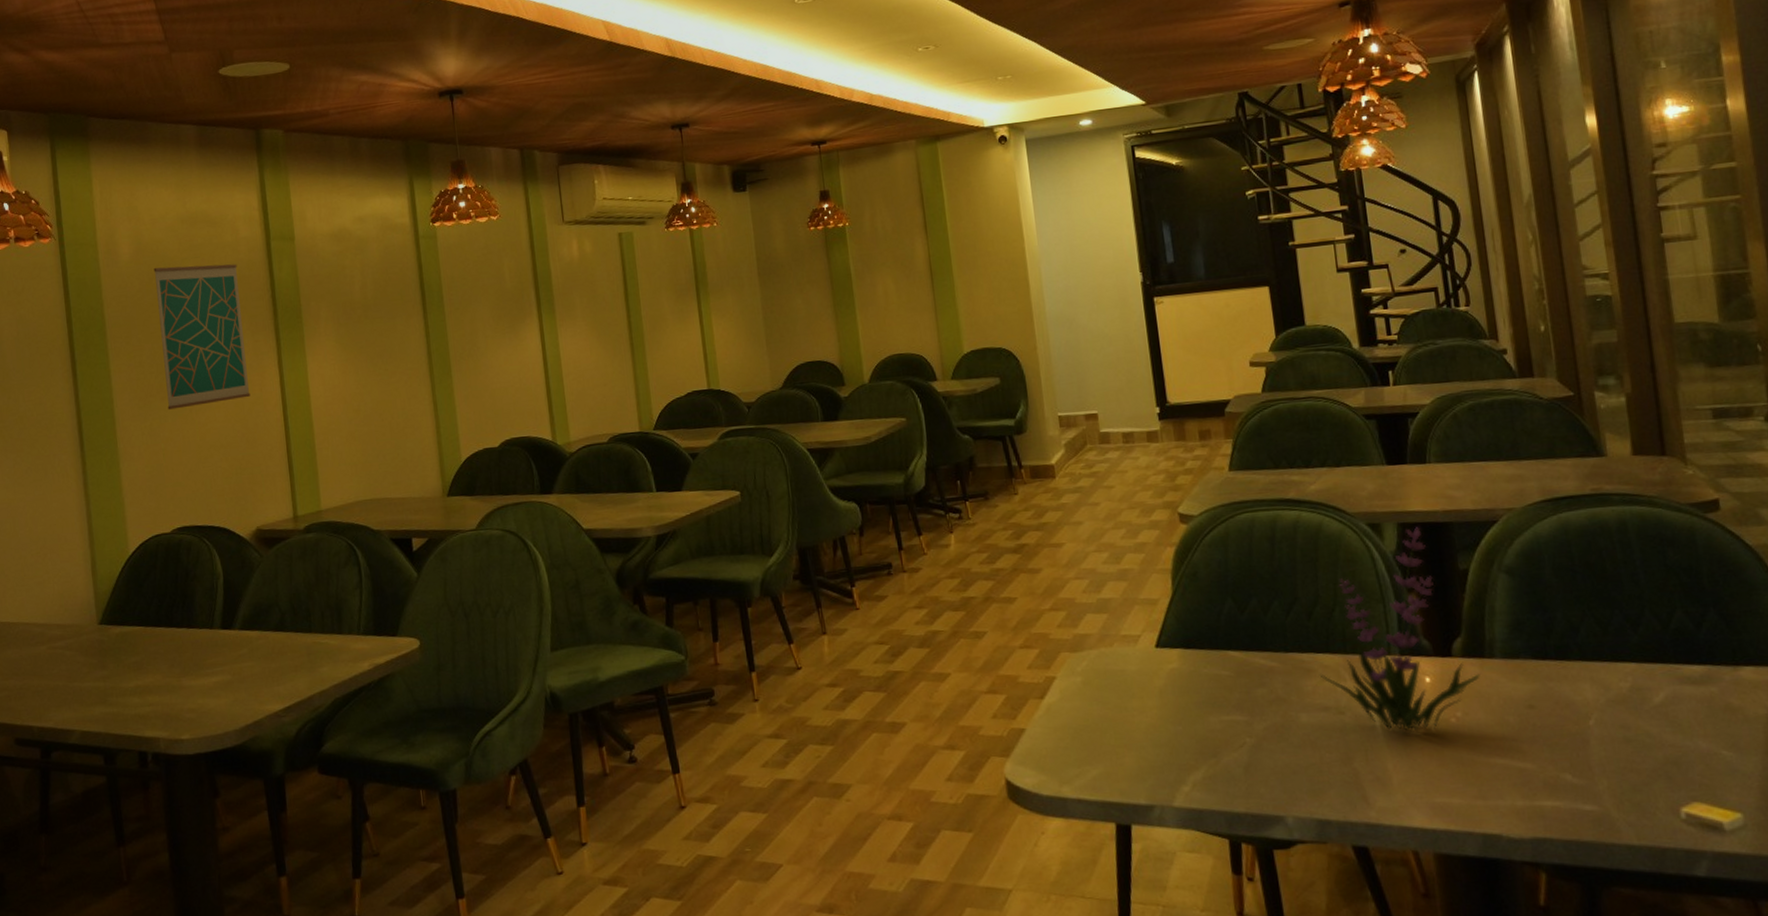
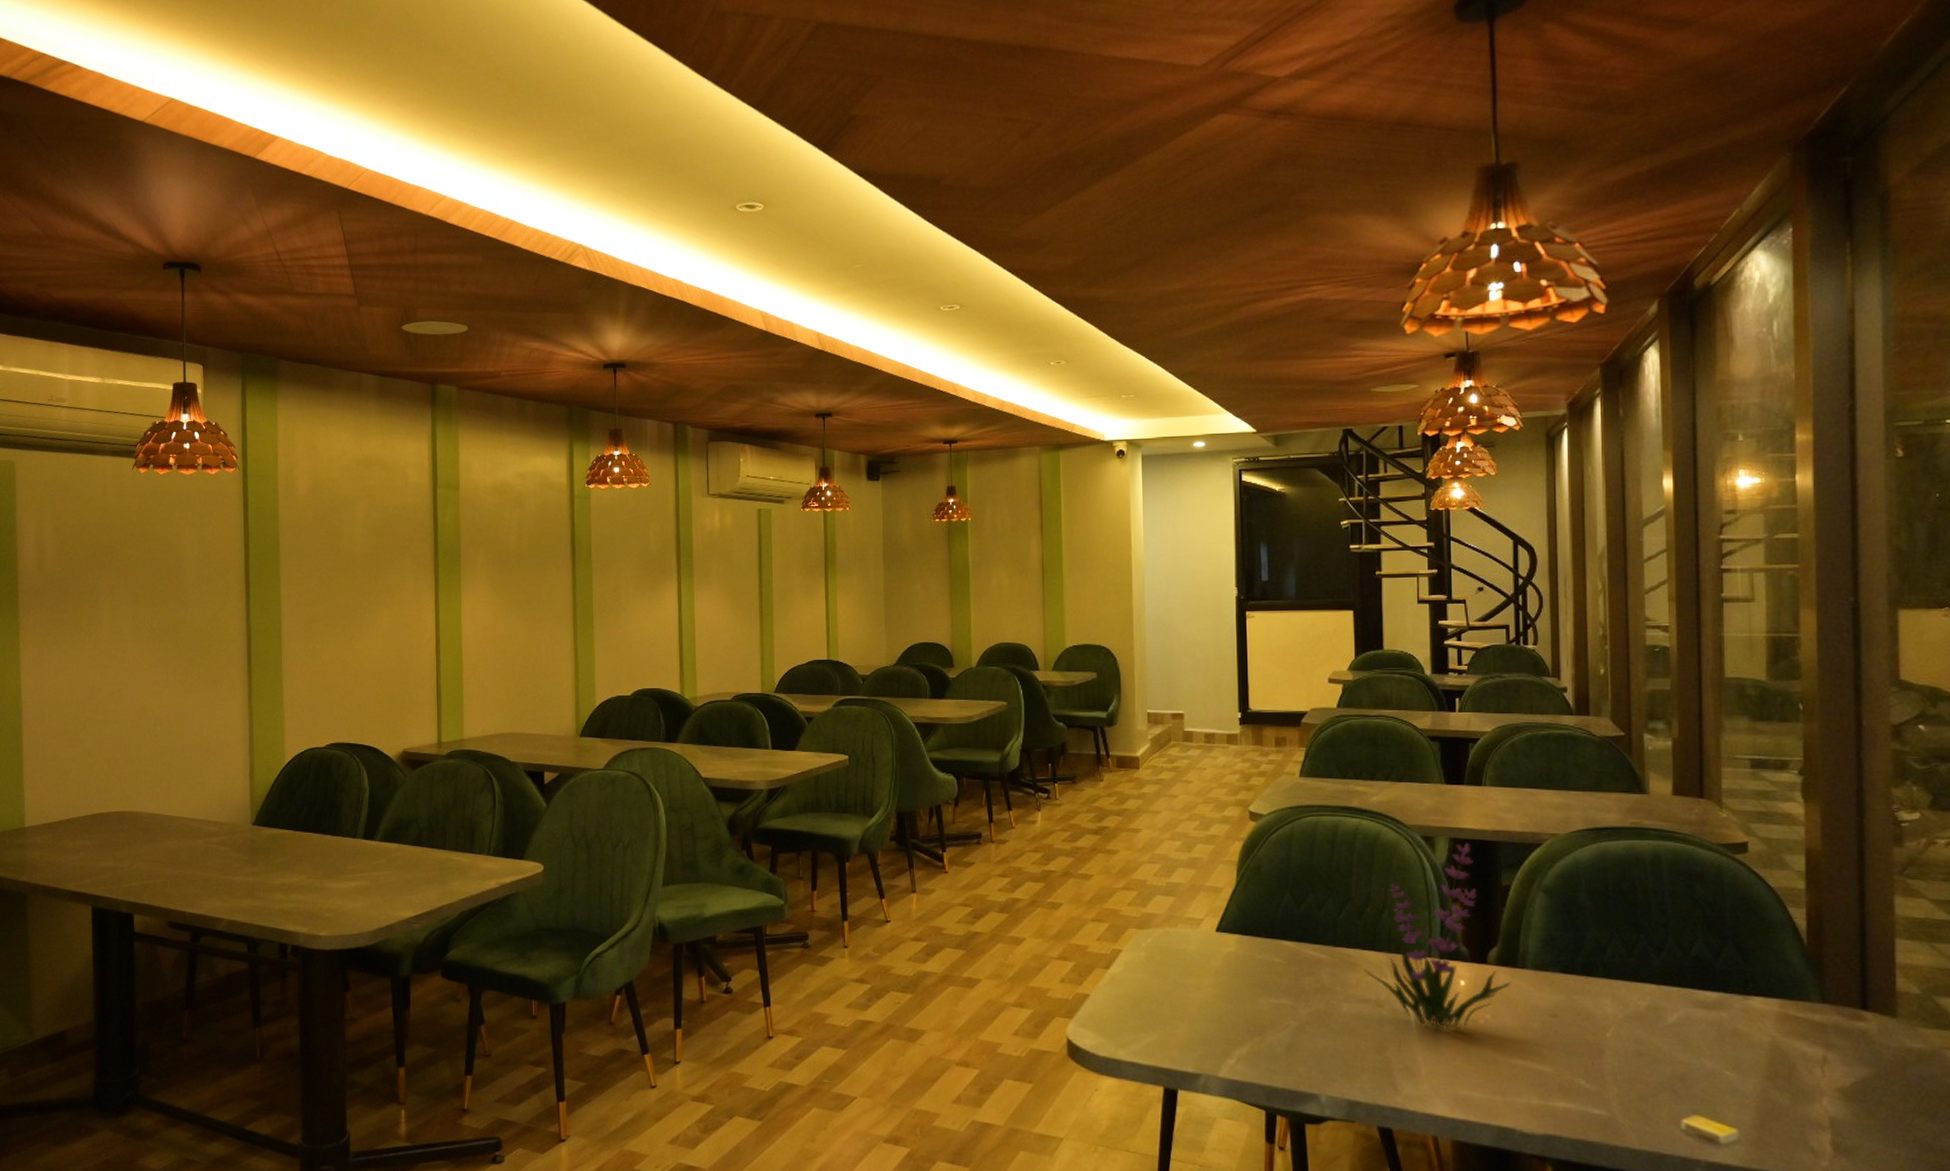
wall art: present [153,264,251,410] -> none [327,504,407,635]

